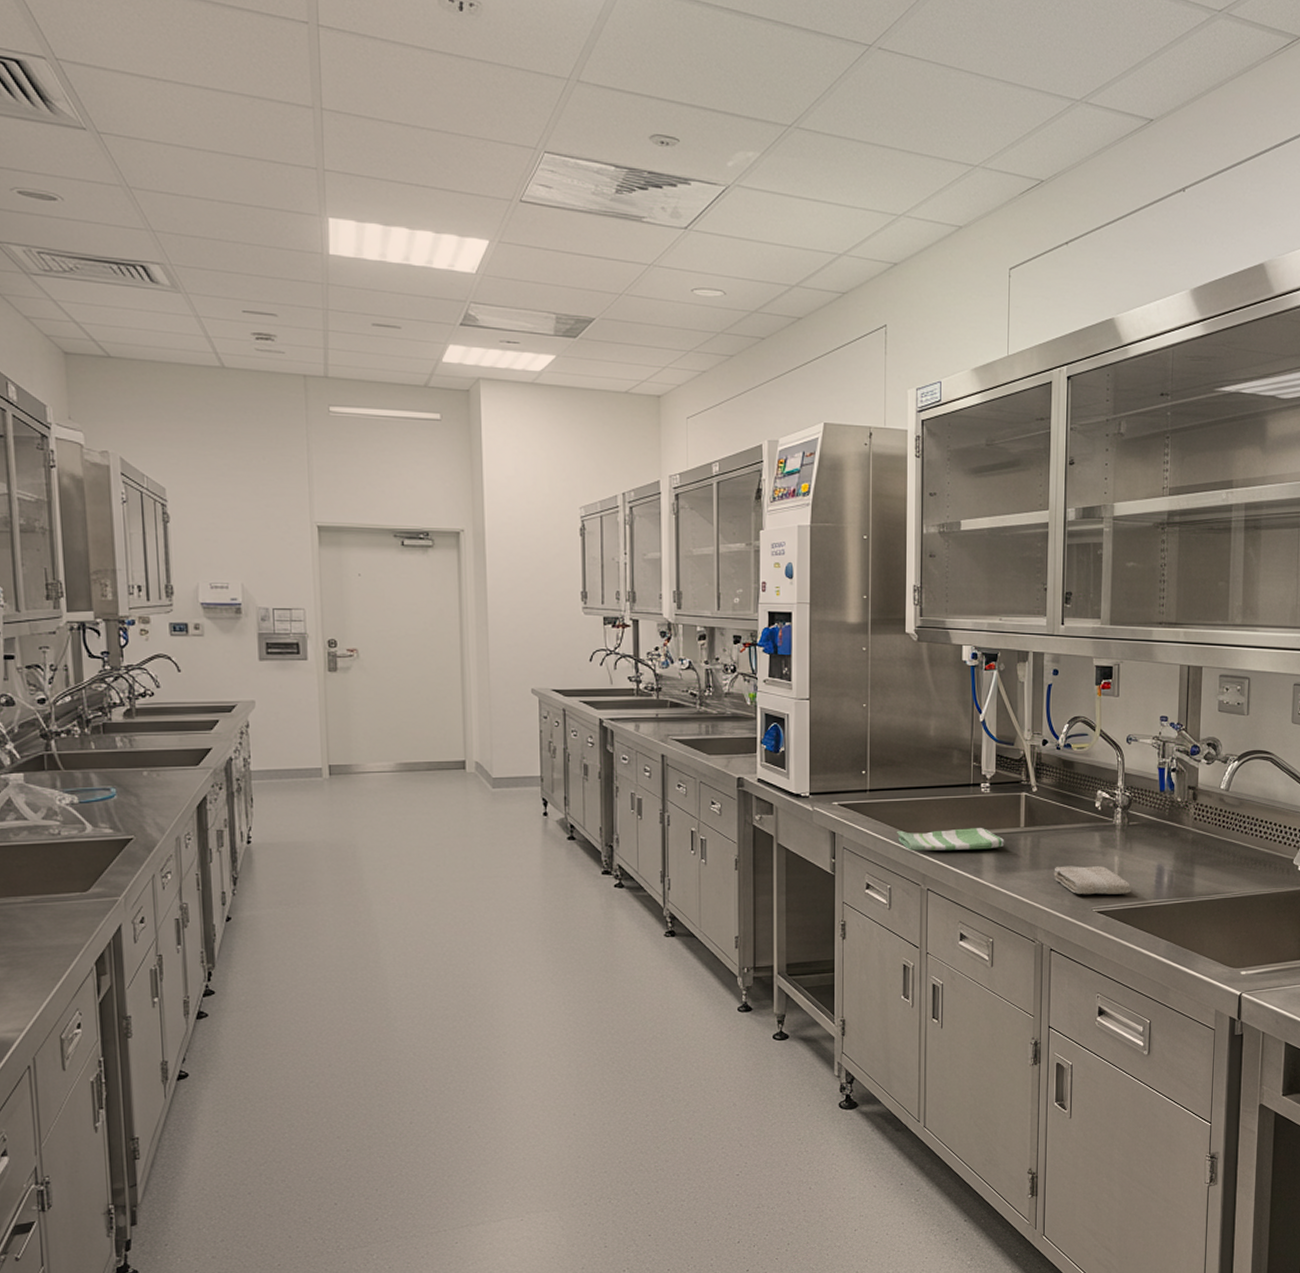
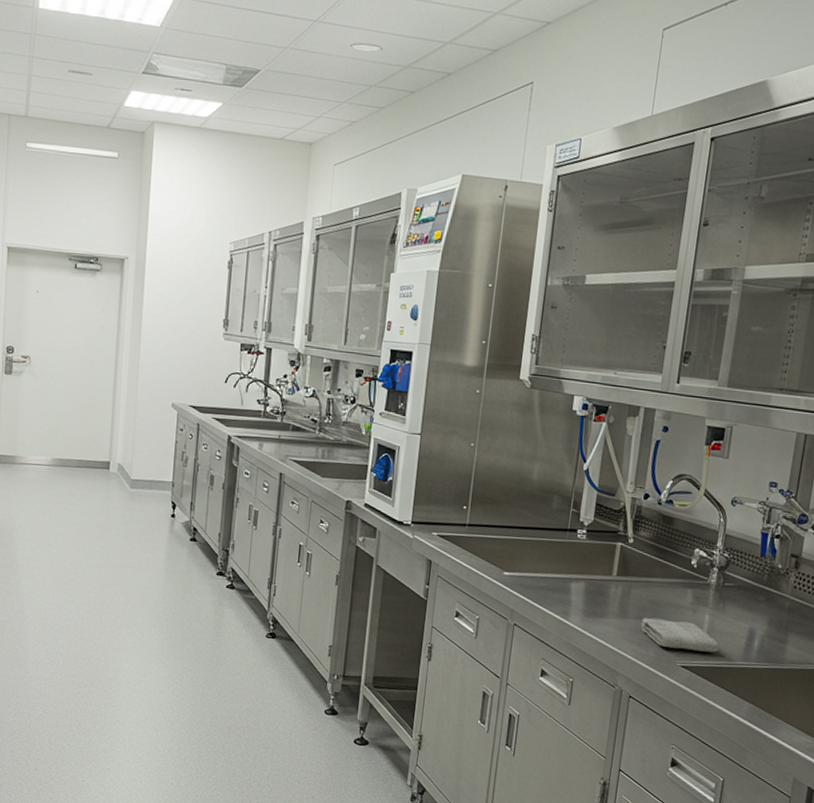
dish towel: present [897,828,1004,851] -> none [490,565,595,593]

